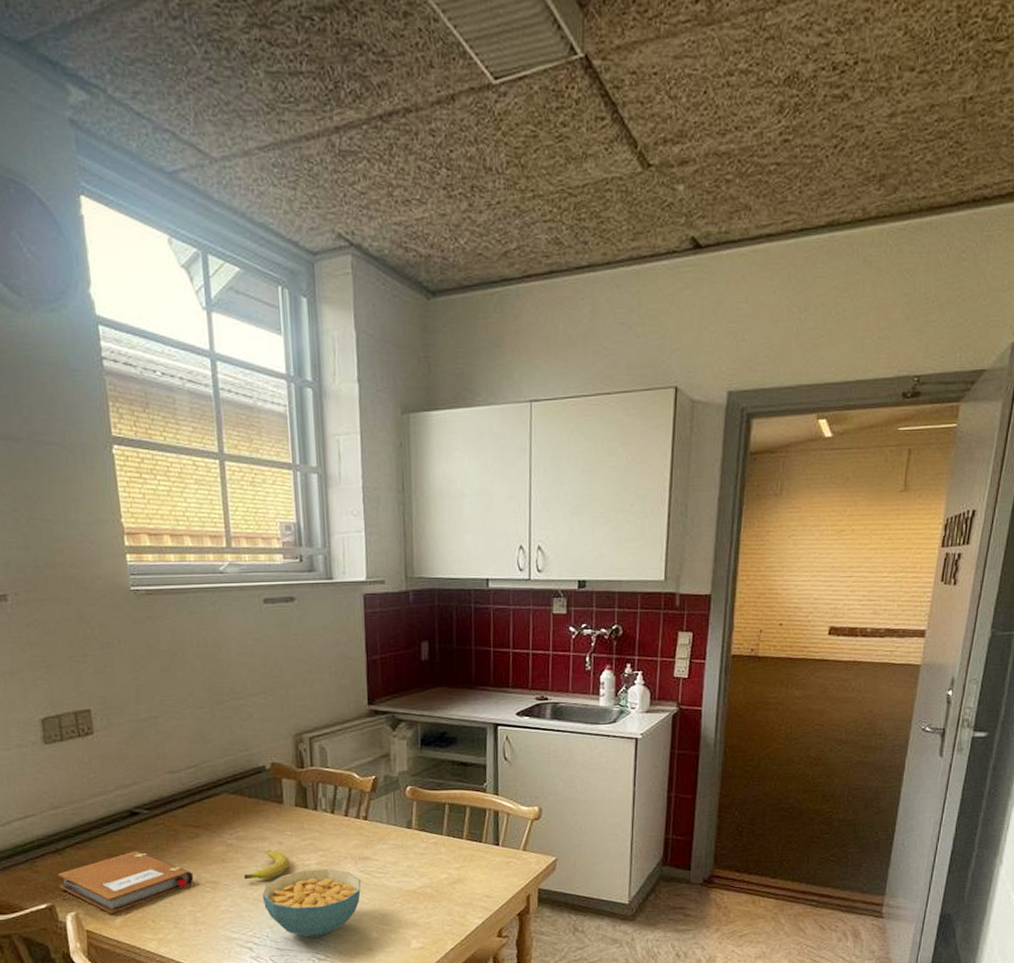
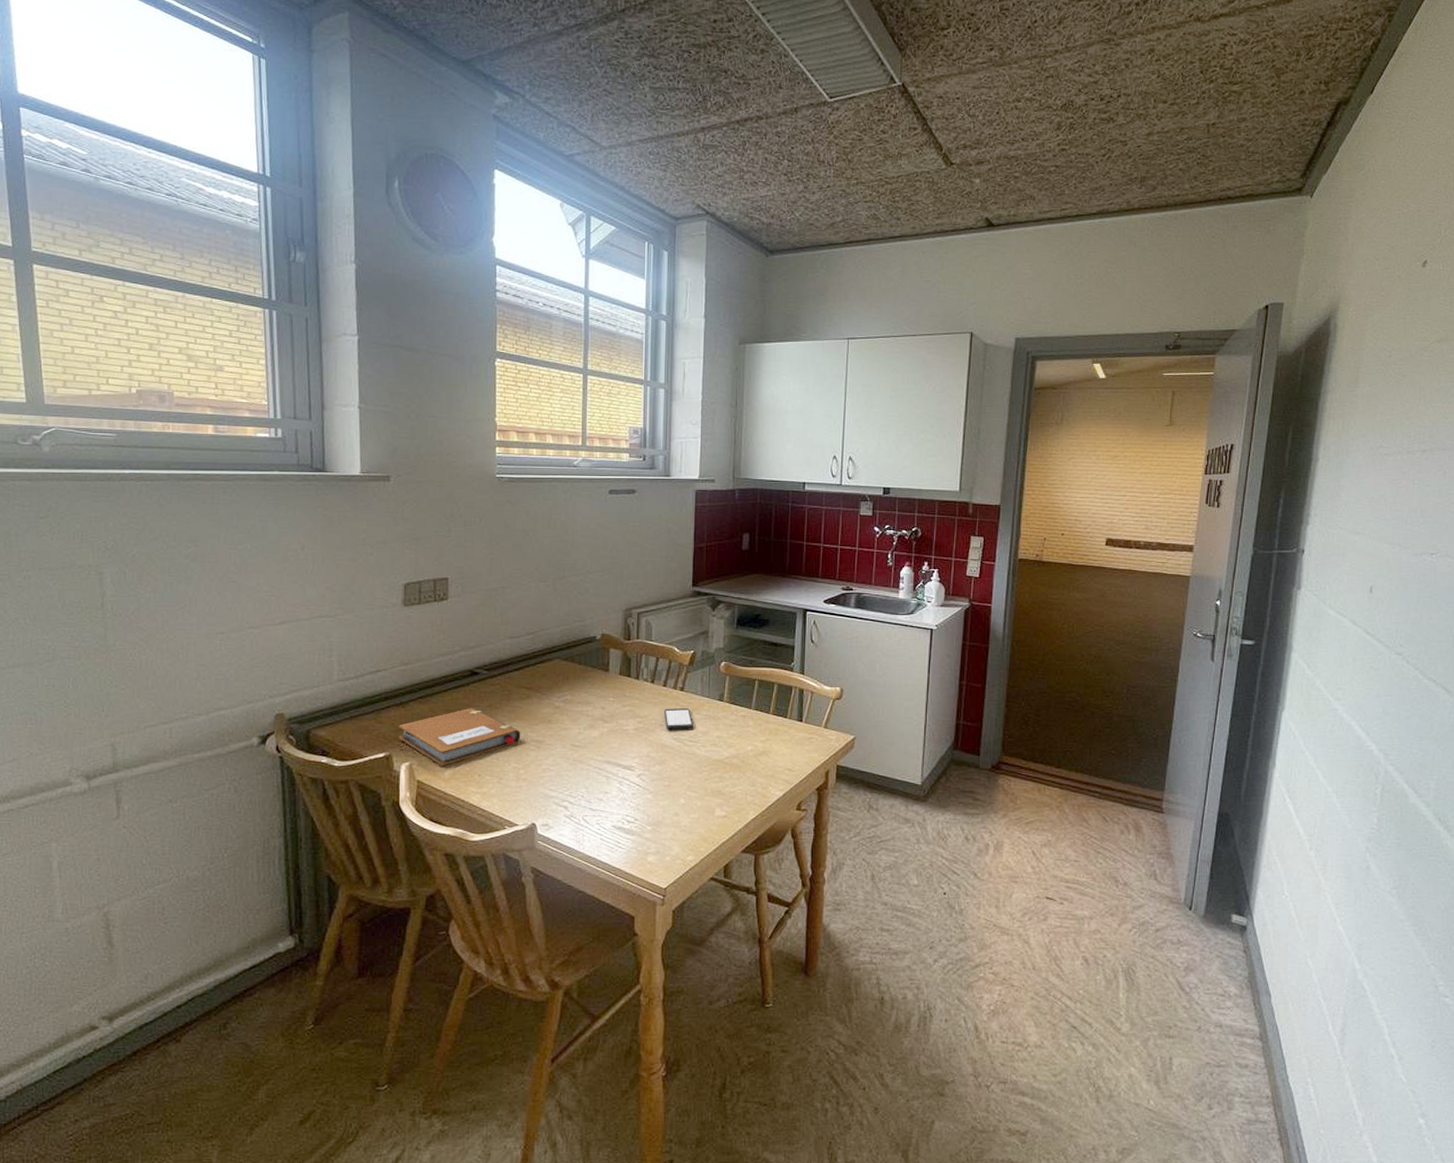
fruit: present [244,849,290,880] -> none [567,713,610,742]
cereal bowl: present [262,868,362,937] -> none [581,734,674,800]
smartphone: none [348,838,381,862] -> present [664,708,693,730]

